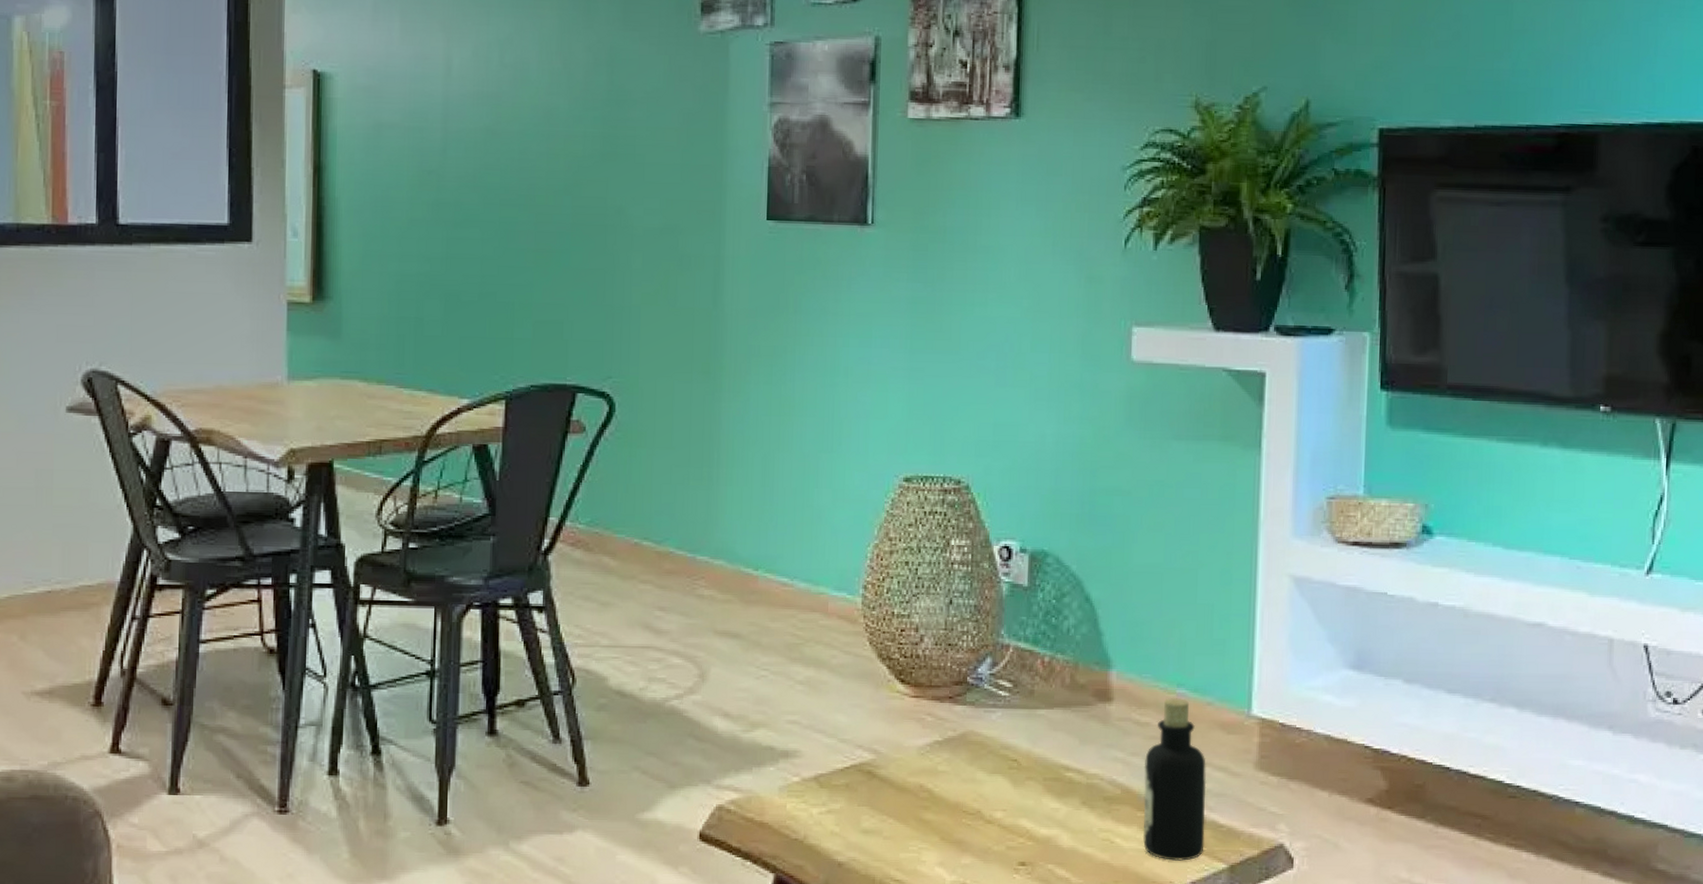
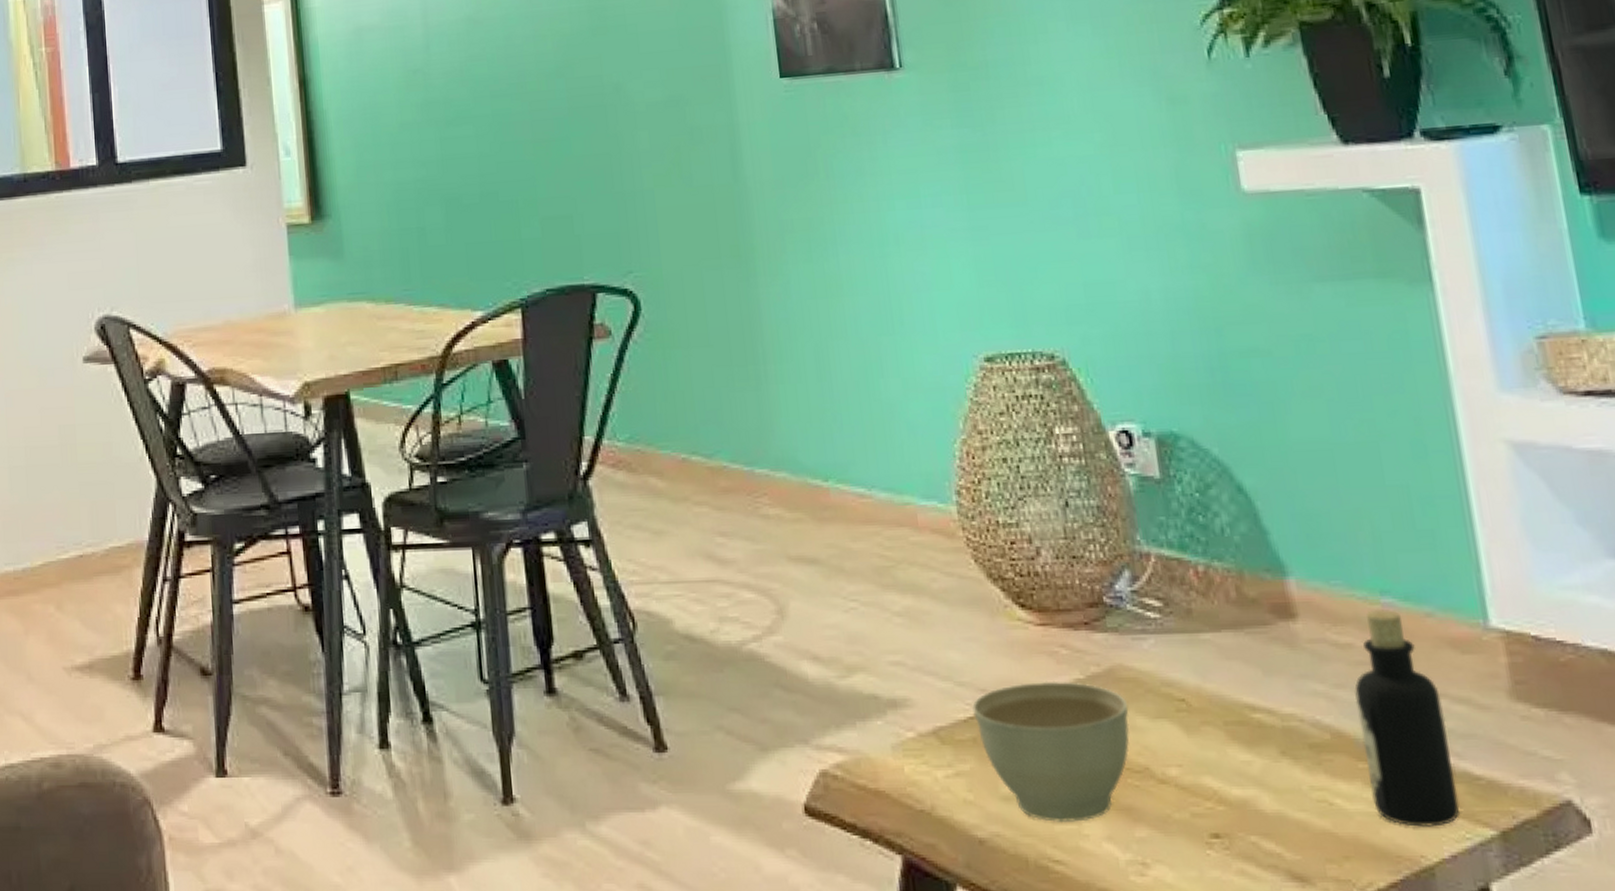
planter bowl: none [849,741,973,851] -> present [972,680,1130,822]

